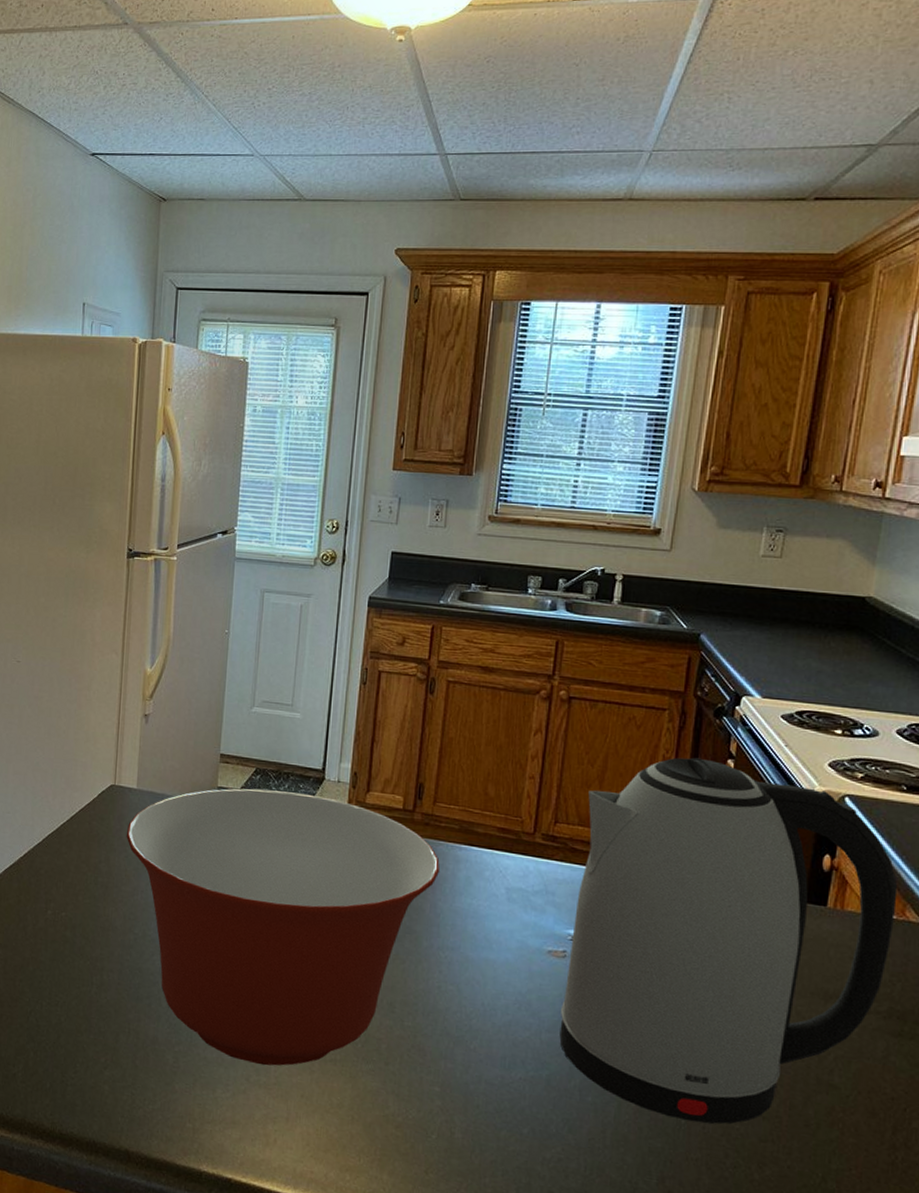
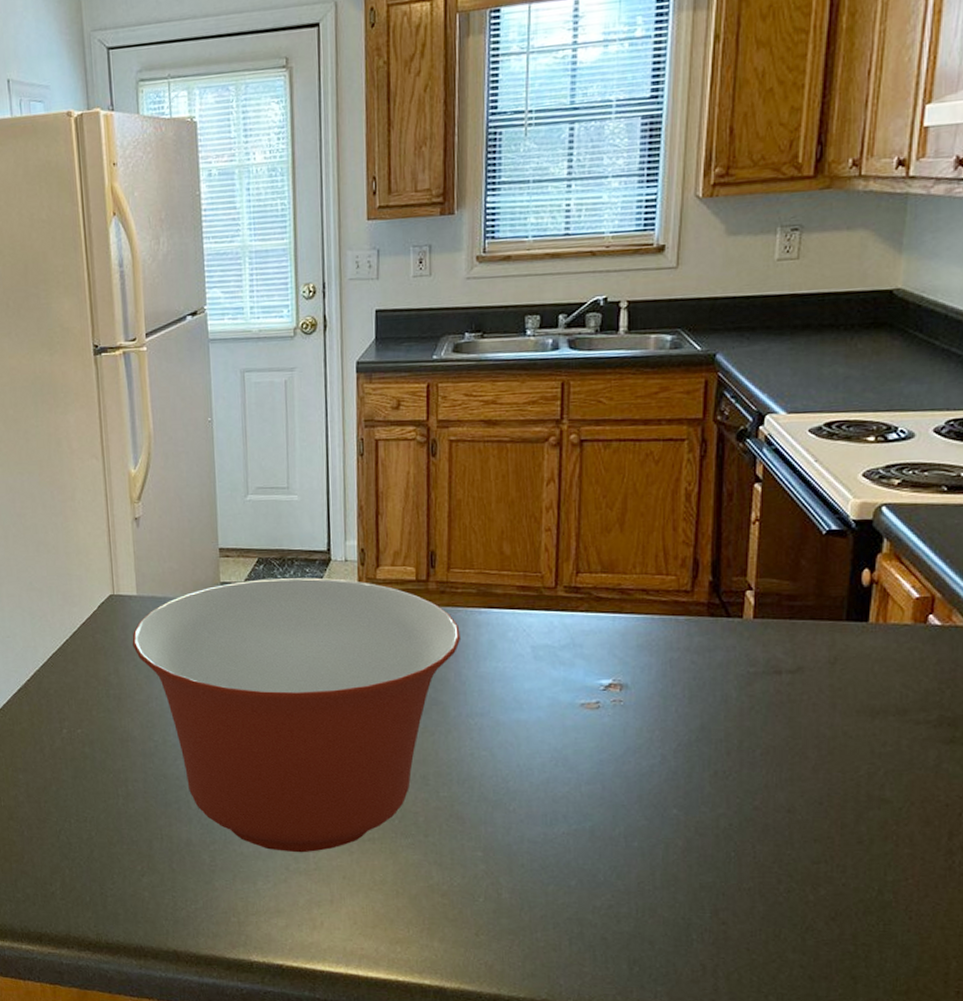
kettle: present [559,757,898,1124] -> none [599,486,943,853]

